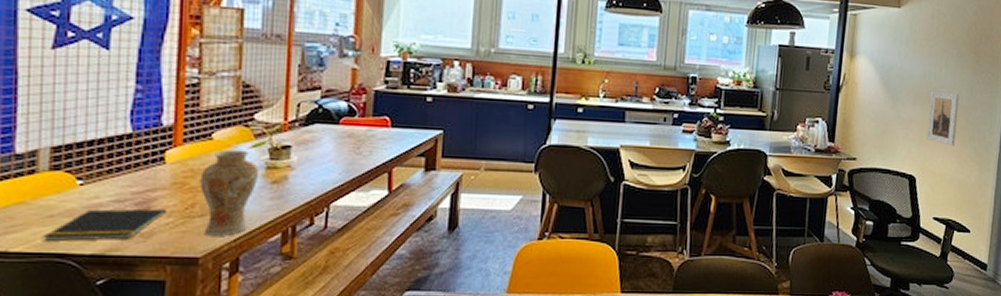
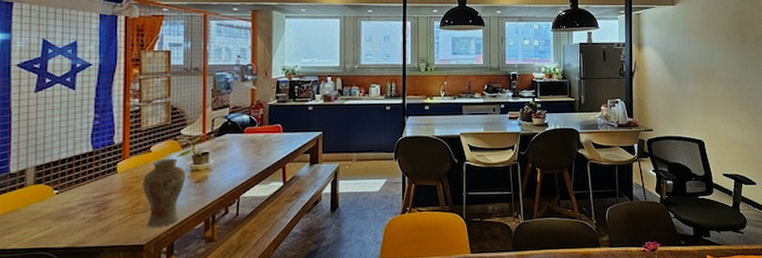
notepad: present [43,208,168,241] -> none [30,208,120,239]
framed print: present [926,91,960,146] -> none [708,69,733,113]

